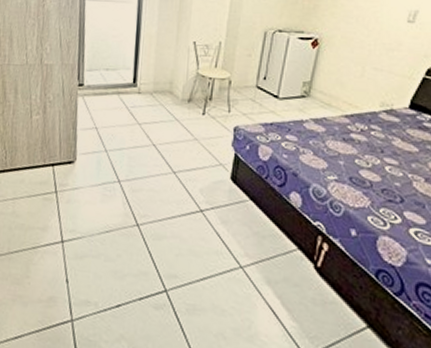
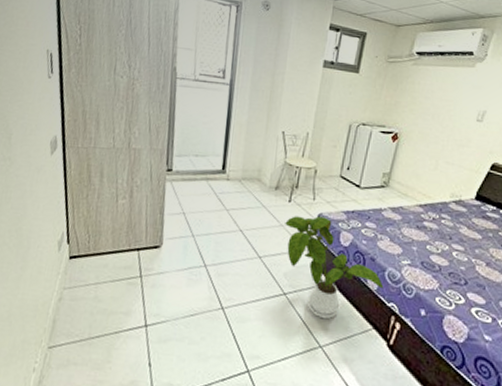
house plant: none [199,129,309,239] -> present [285,216,384,320]

